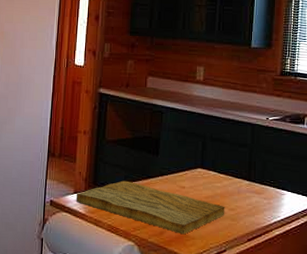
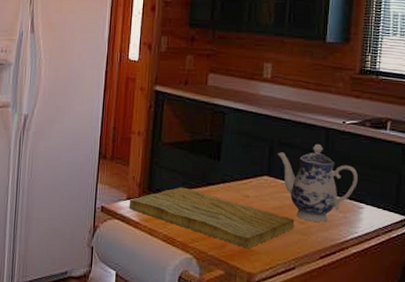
teapot: none [209,138,280,208] -> present [277,143,358,222]

